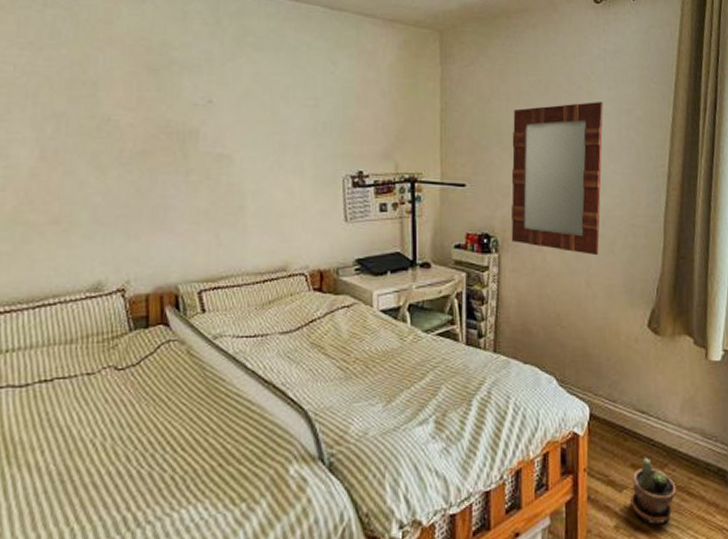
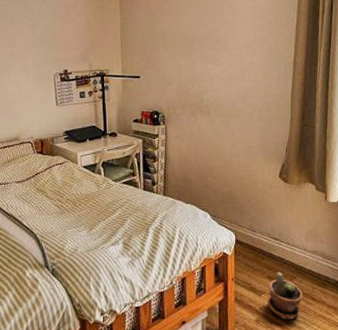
home mirror: present [510,102,603,255] -> none [173,11,242,125]

